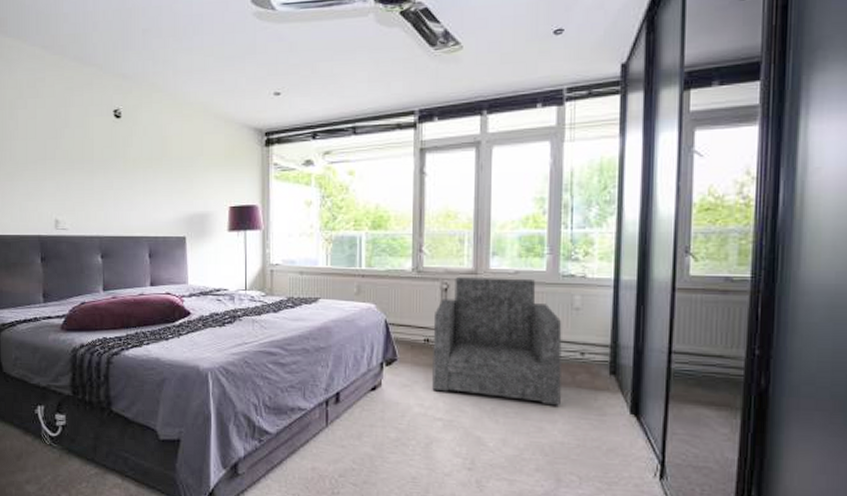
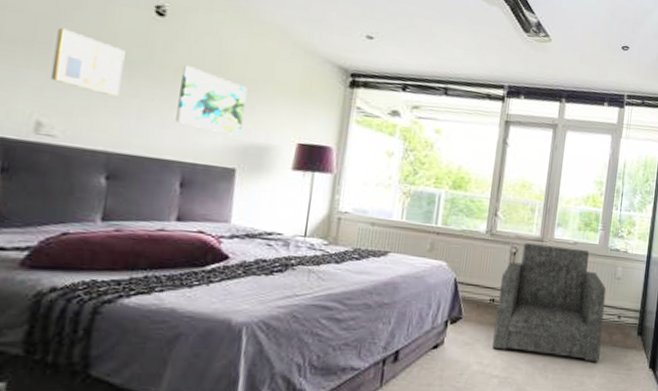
wall art: none [58,144,100,191] -> present [50,28,126,96]
wall art: none [139,155,186,208] -> present [176,65,248,137]

